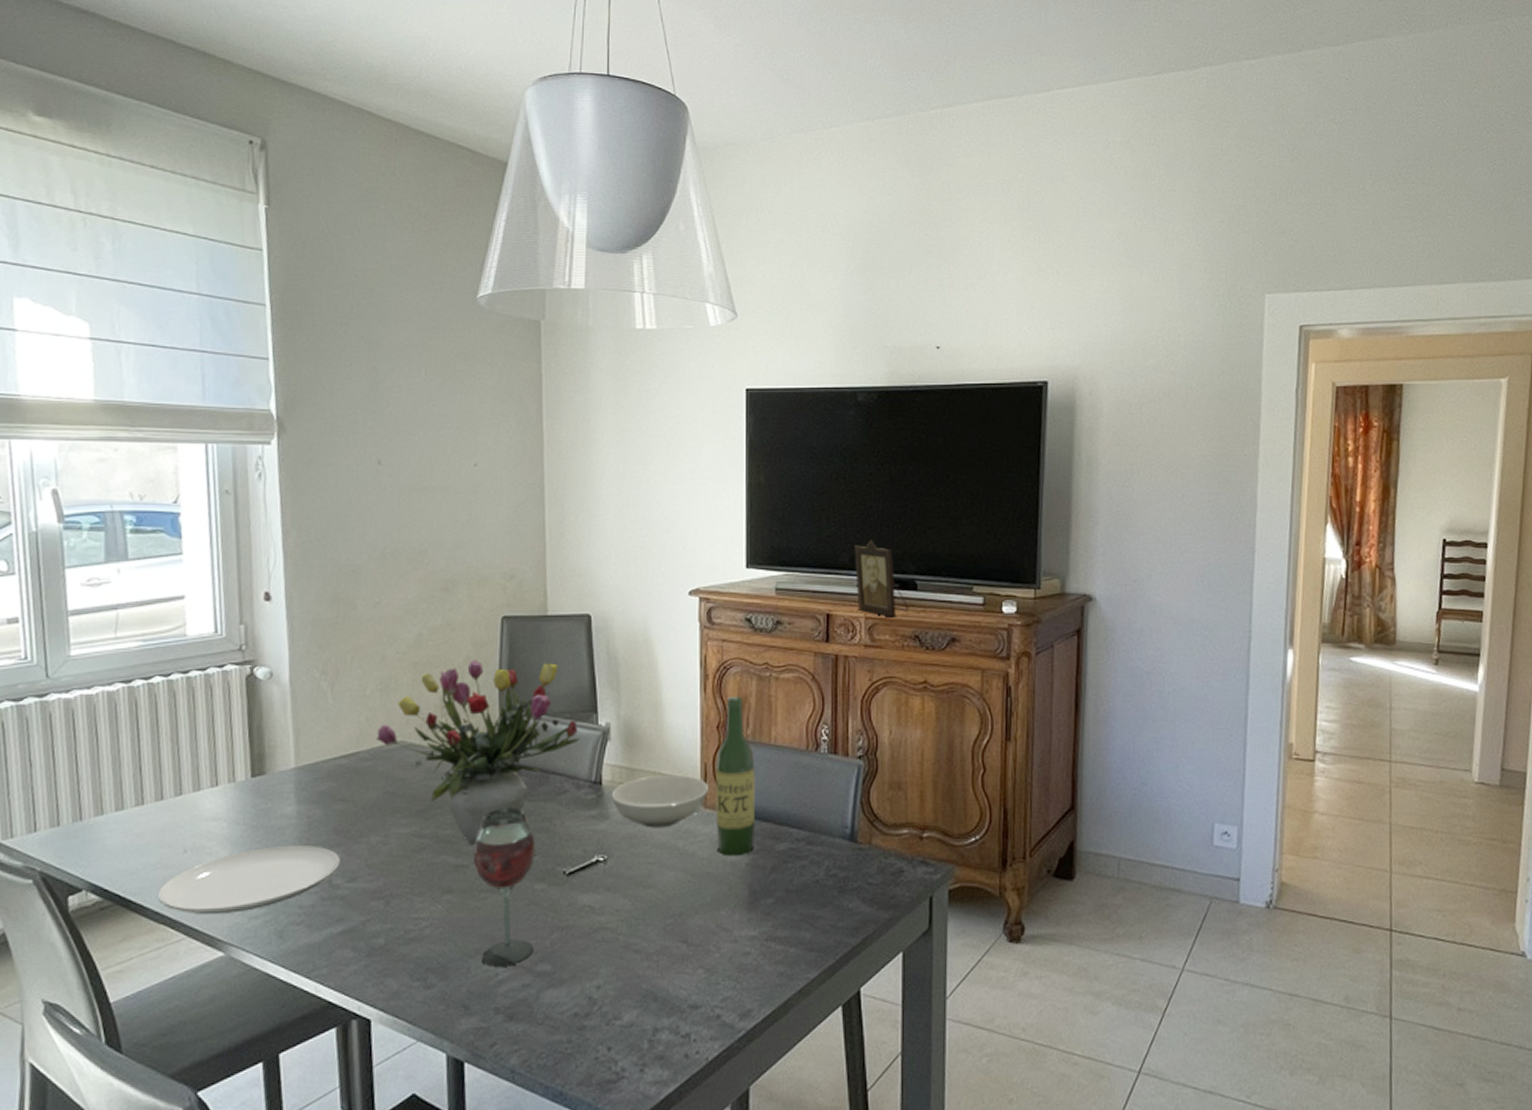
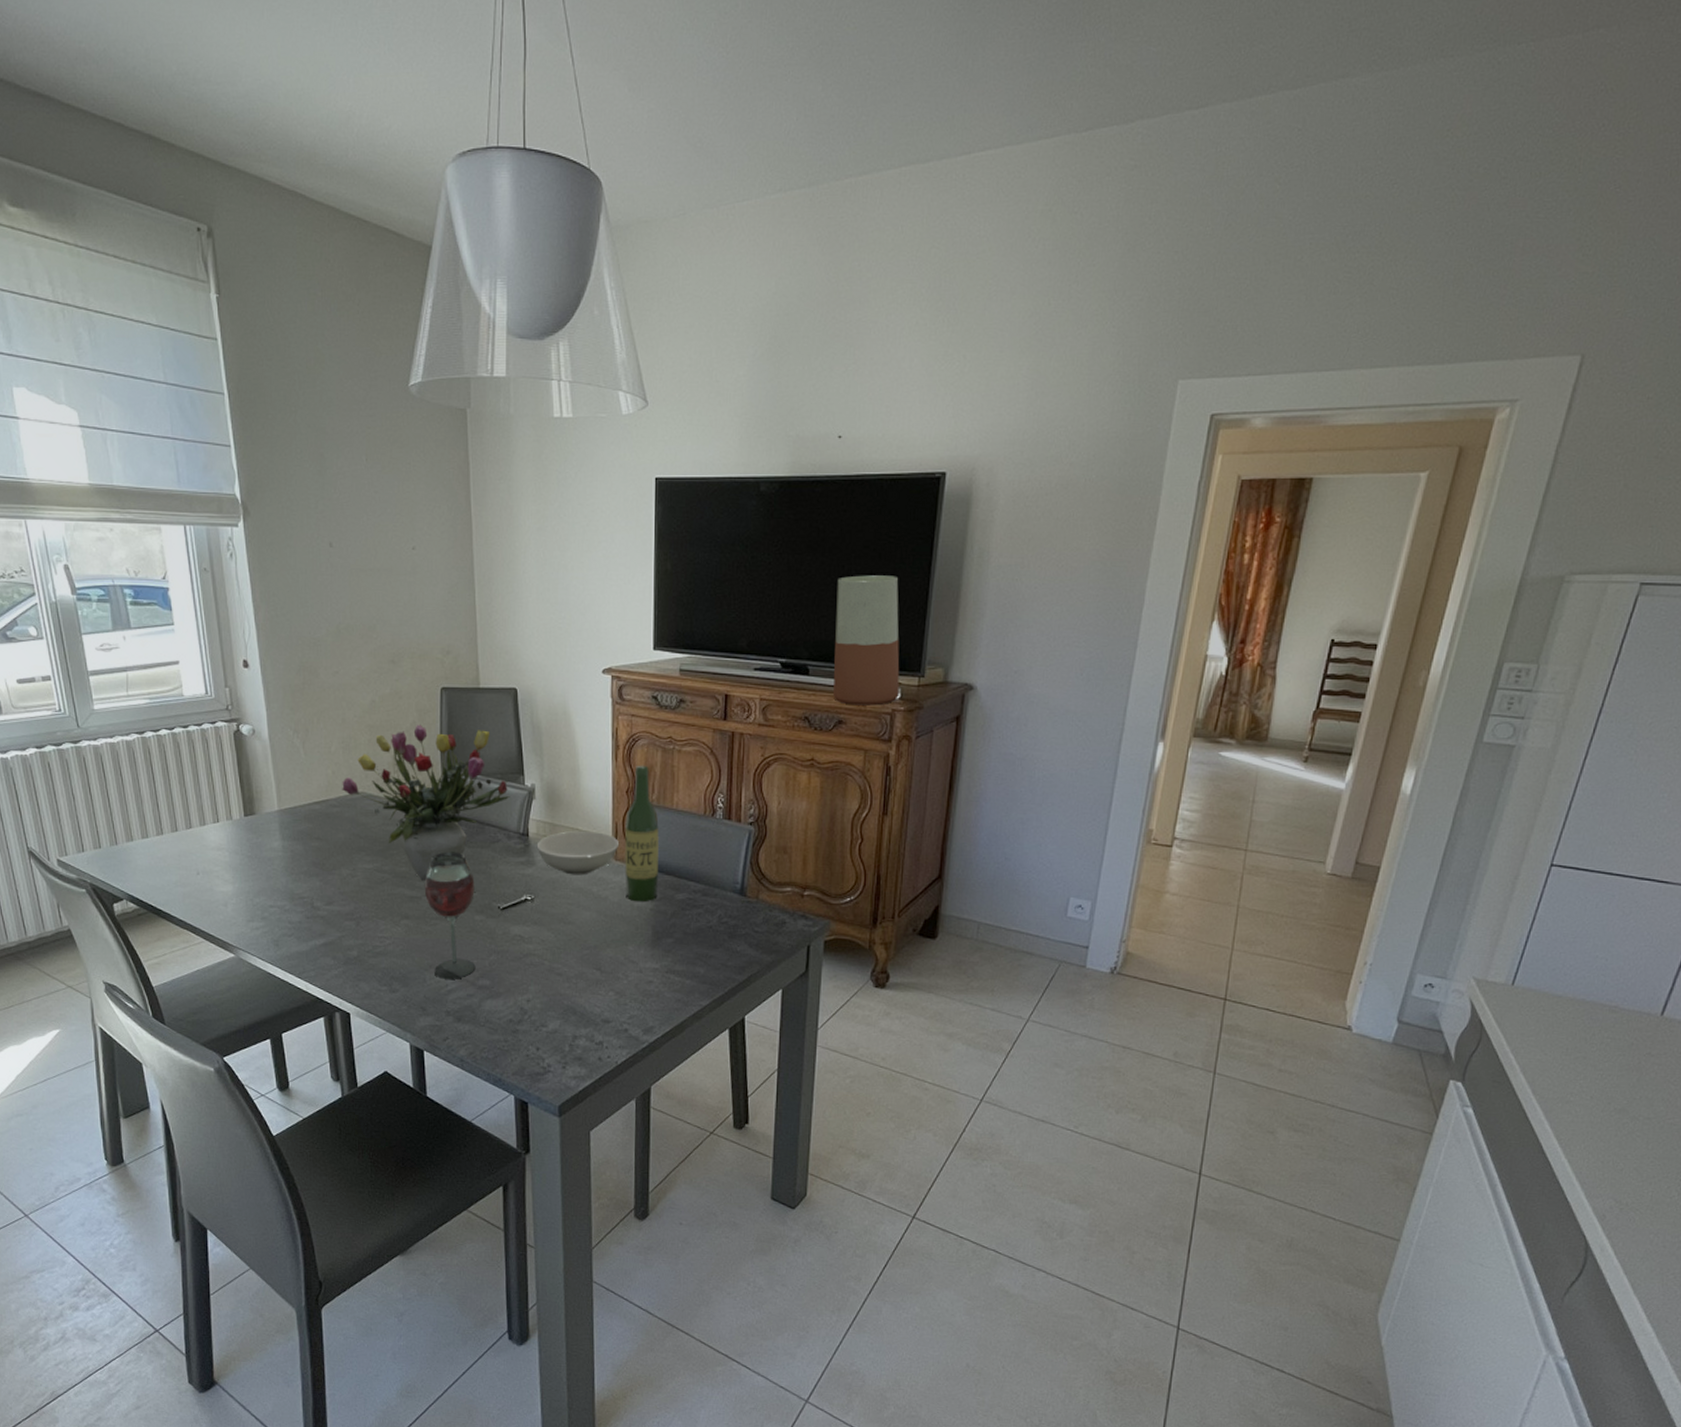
plate: present [157,845,340,915] -> none [180,873,319,925]
photo frame: present [855,539,909,618] -> none [752,626,801,700]
vase: none [943,484,1015,621] -> present [833,575,900,706]

